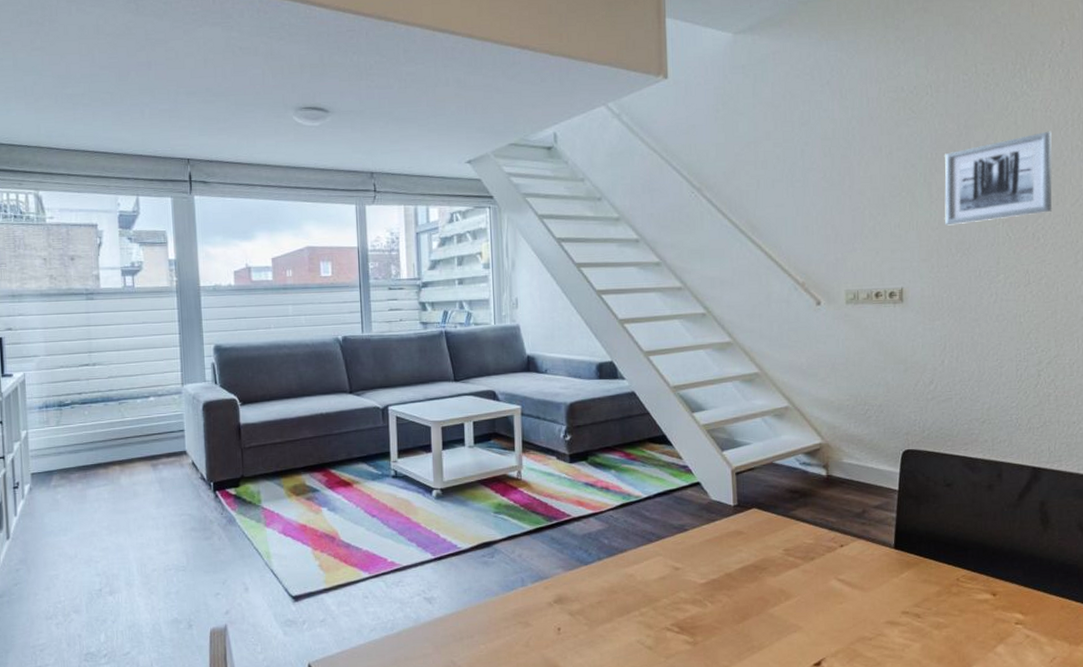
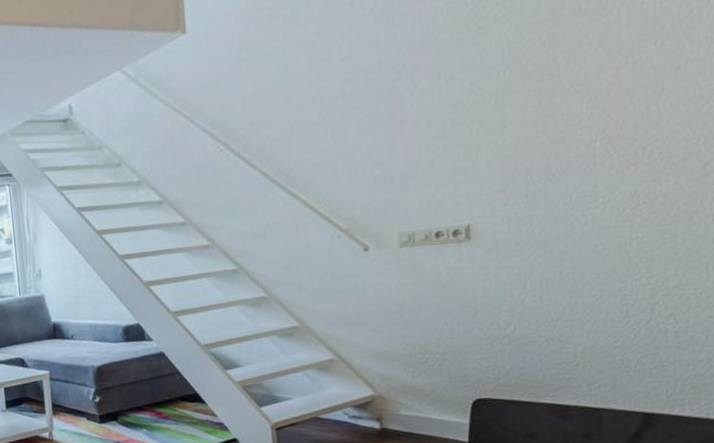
wall art: present [944,131,1053,226] -> none [520,24,671,151]

